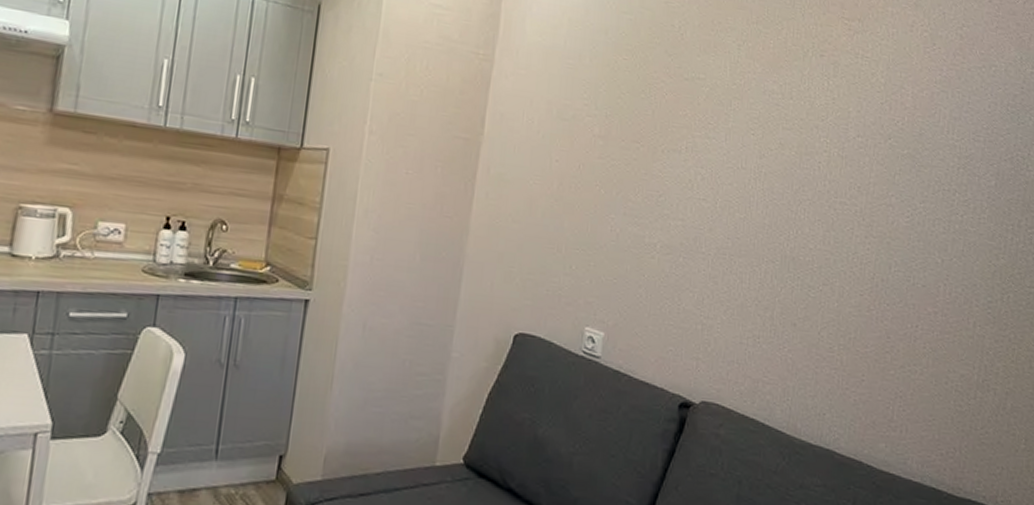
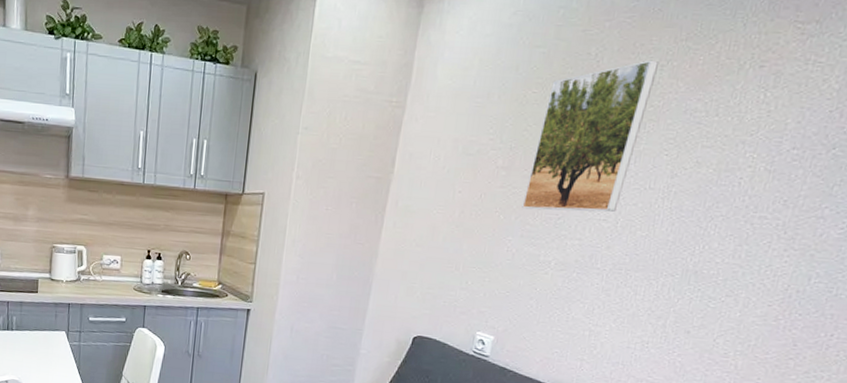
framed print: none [622,38,737,191] -> present [522,60,660,212]

